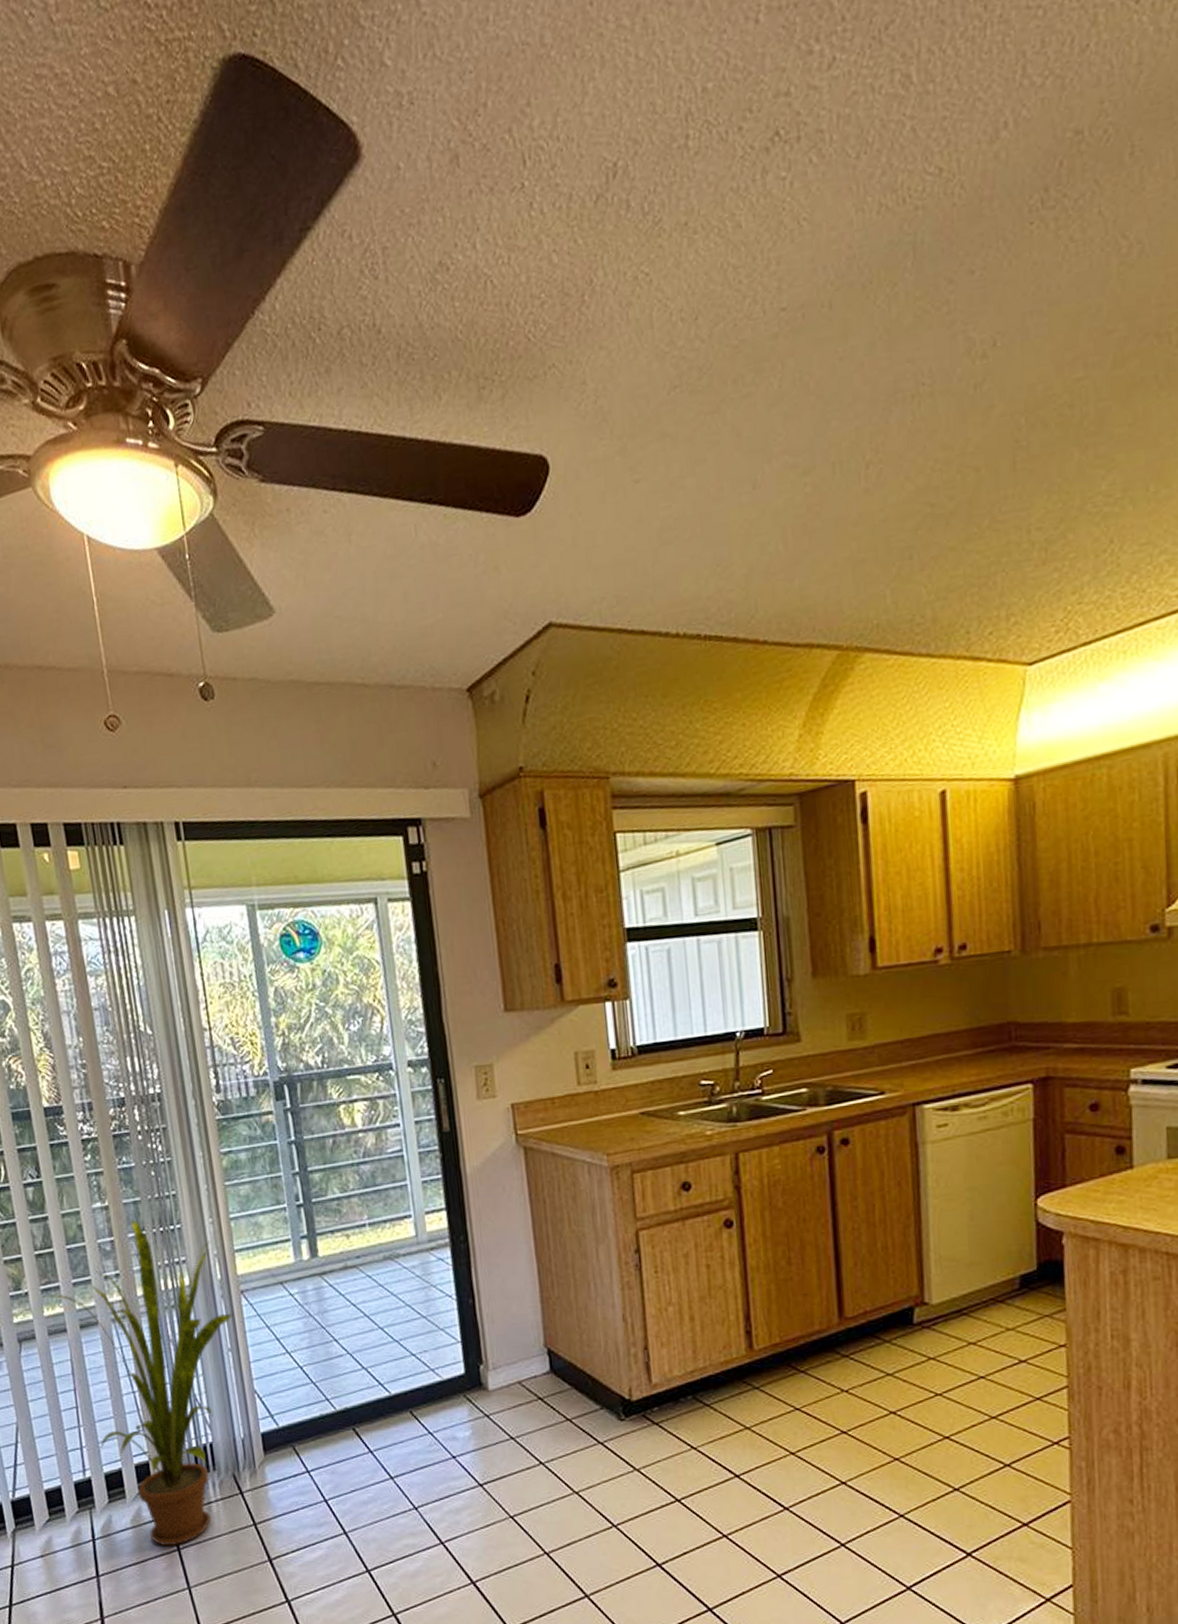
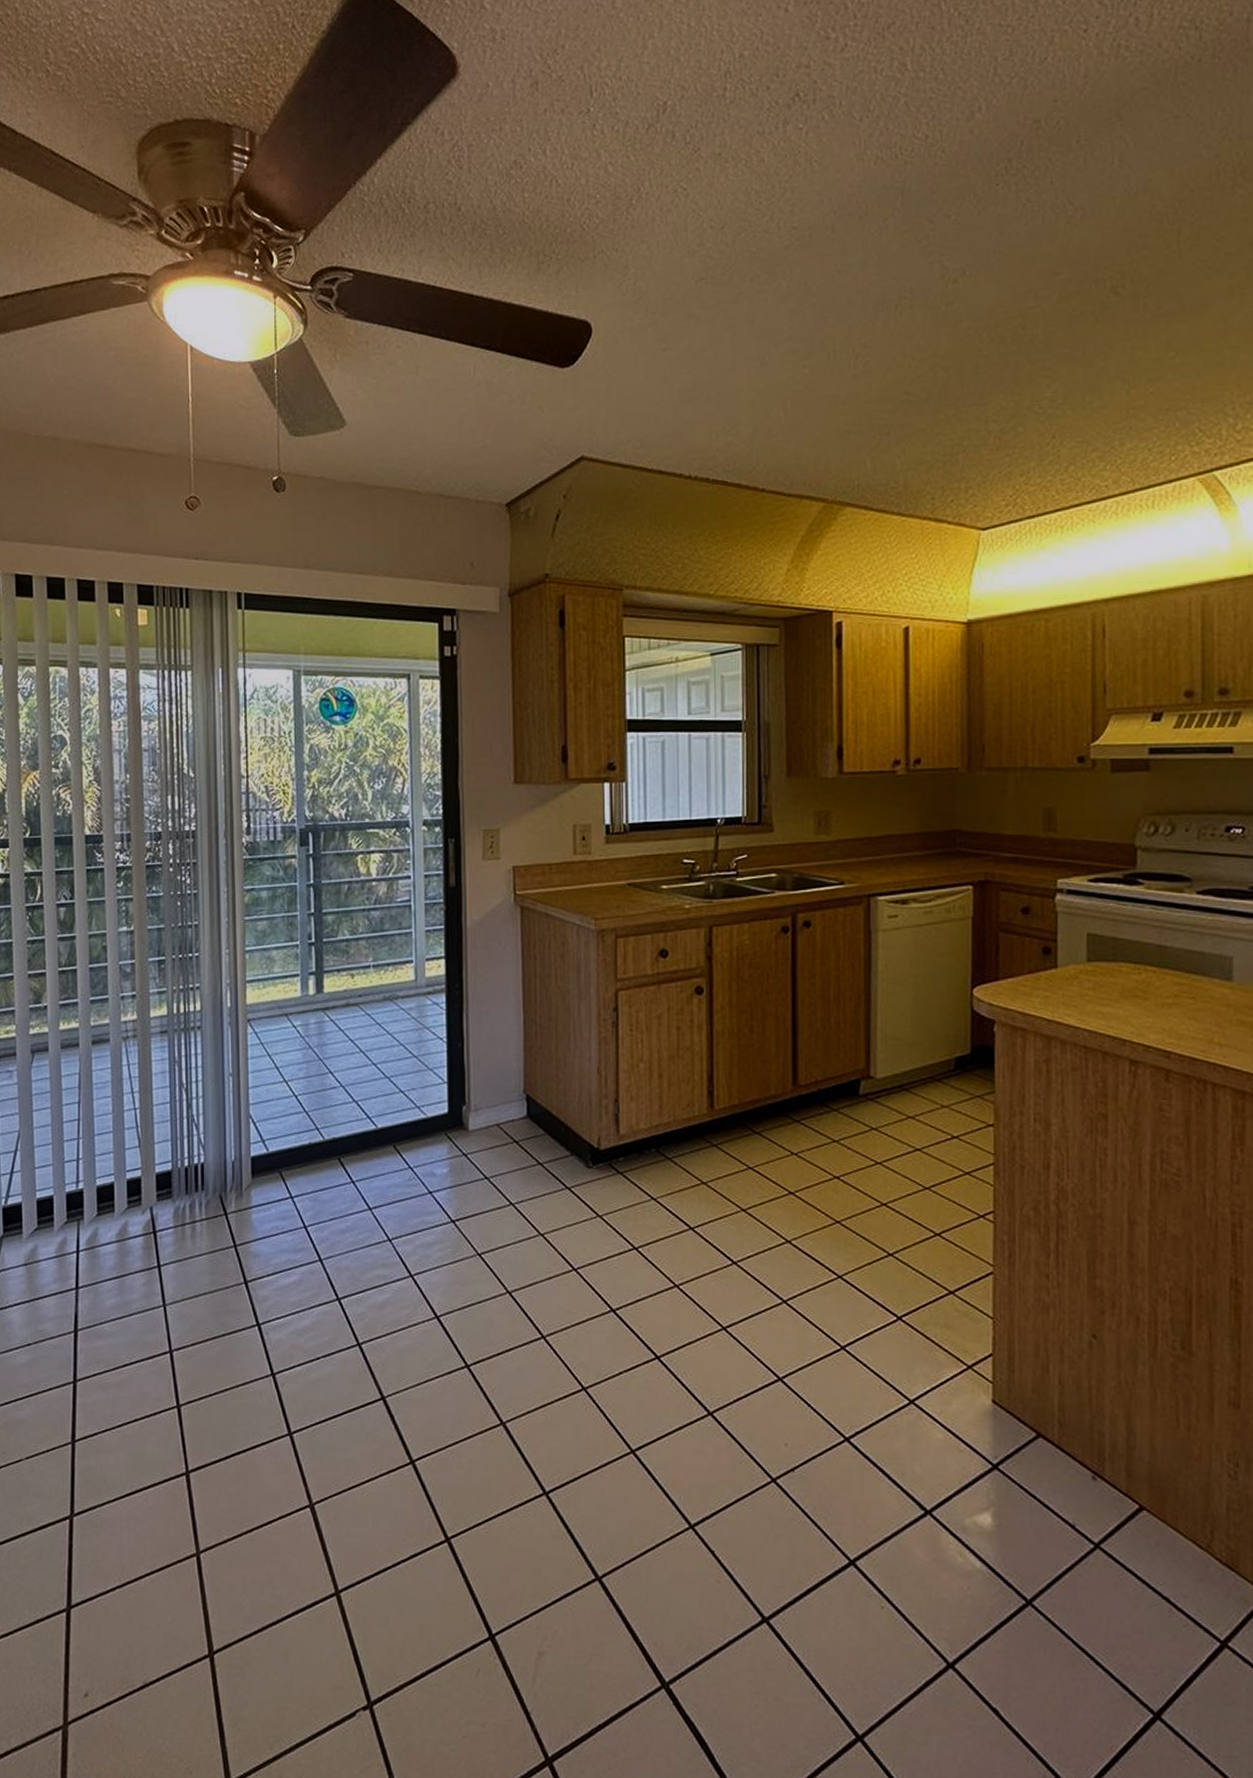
house plant: present [42,1219,233,1546] -> none [60,944,238,1263]

